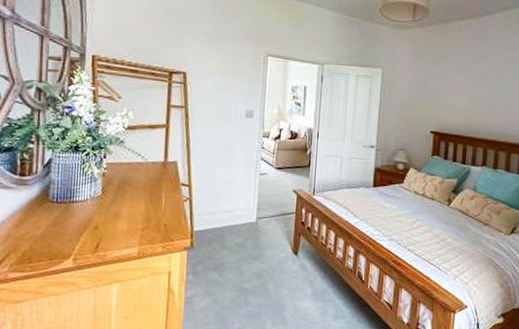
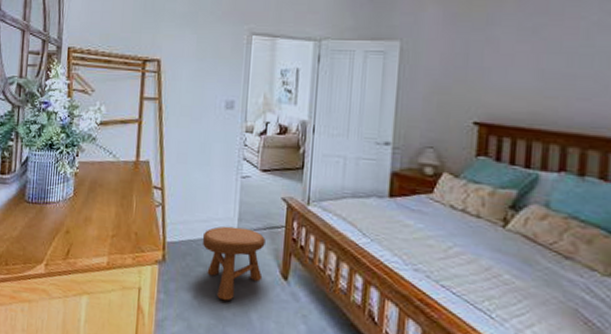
stool: none [226,215,280,276] -> present [202,226,265,301]

